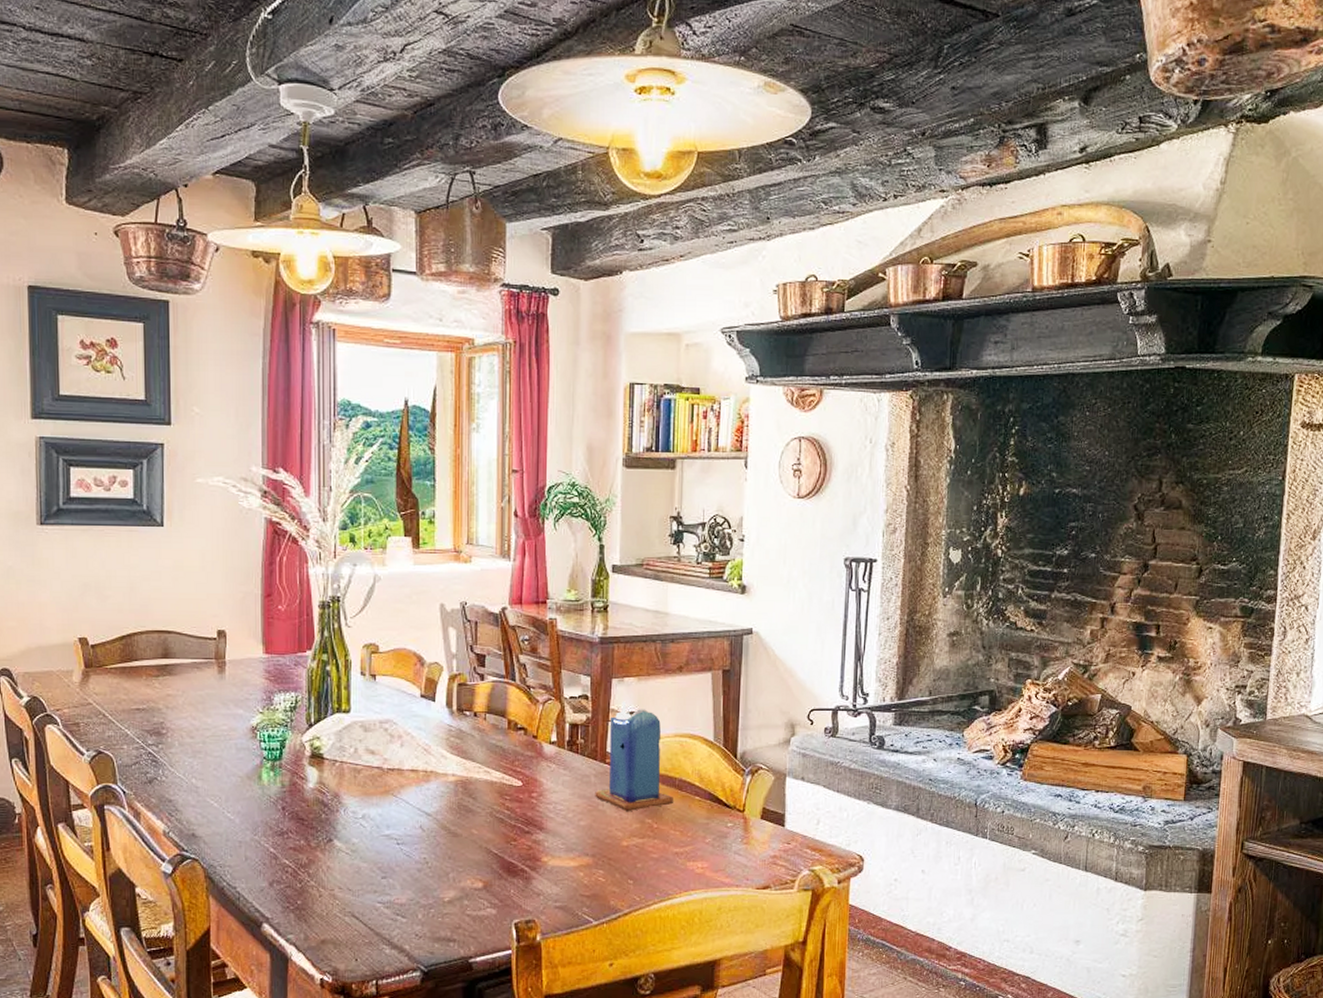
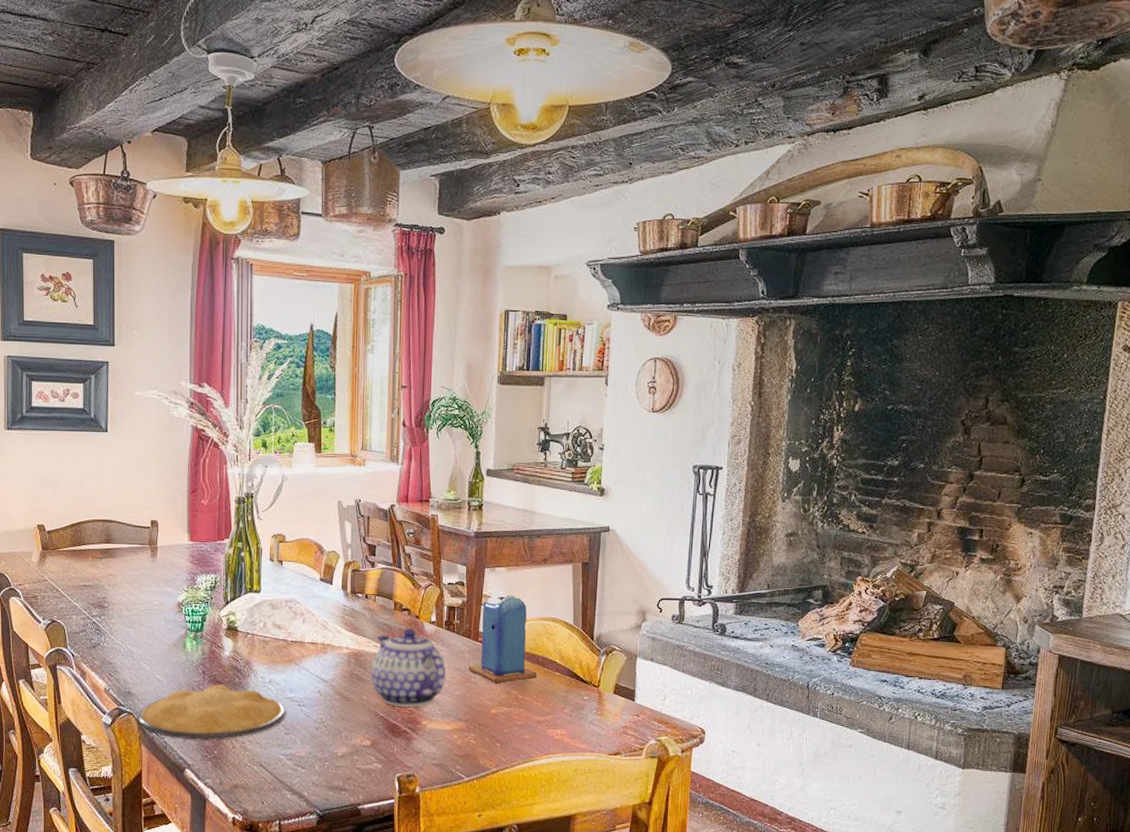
plate: none [204,822,383,887] -> present [138,684,286,739]
teapot: none [483,750,569,841] -> present [371,628,446,707]

